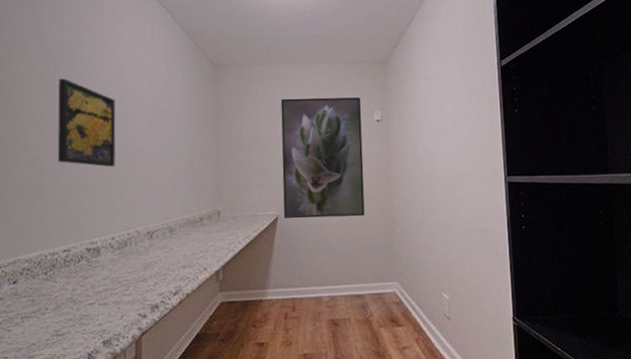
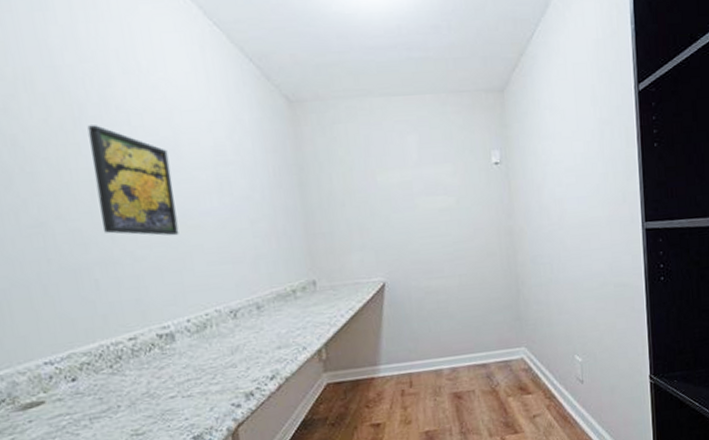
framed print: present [280,97,365,219] -> none [377,135,486,285]

